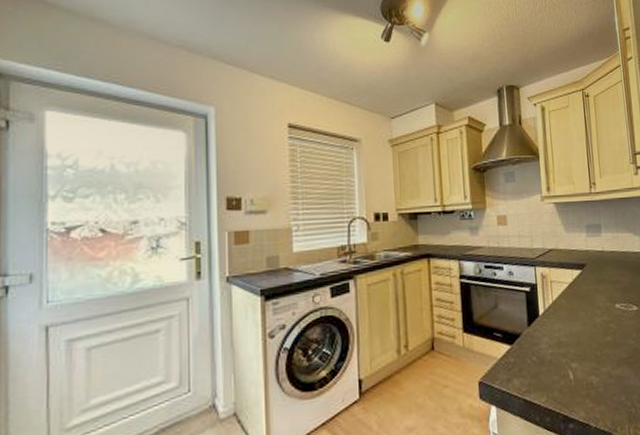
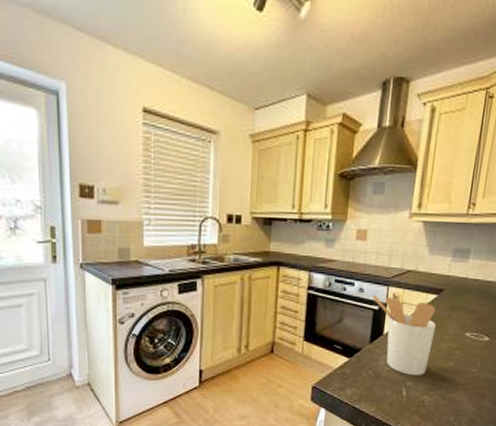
utensil holder: none [522,276,588,357] -> present [372,294,437,376]

